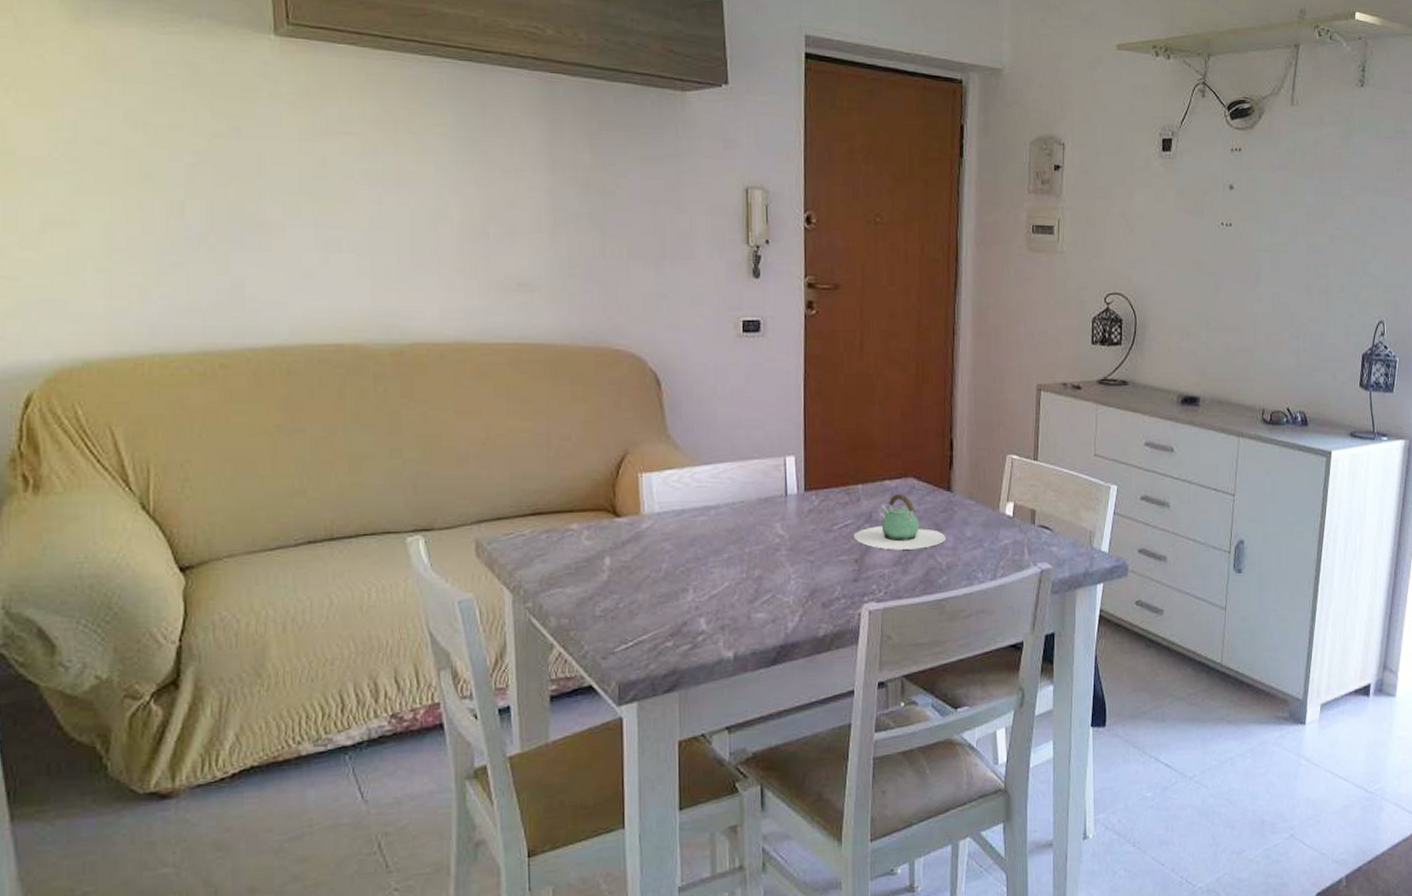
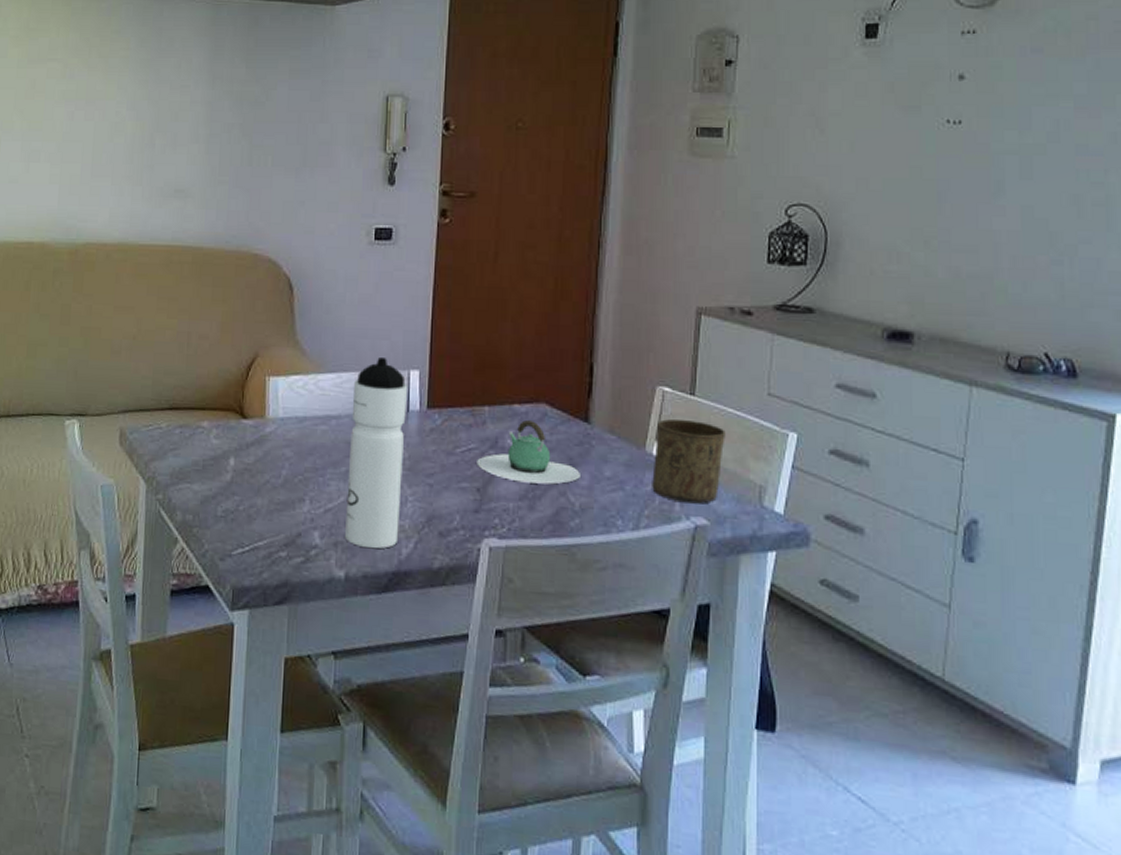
water bottle: none [730,446,784,627] -> present [345,358,407,549]
cup: none [1005,481,1063,552] -> present [652,418,725,504]

